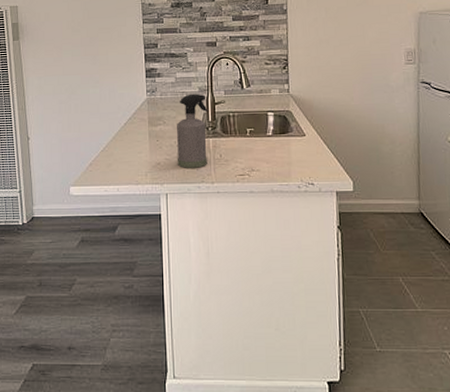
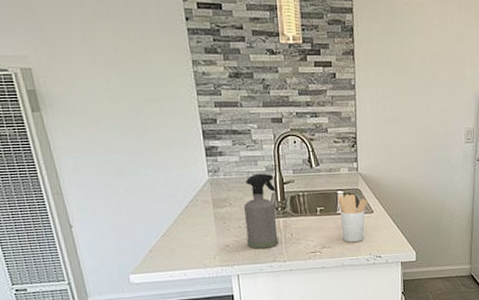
utensil holder: none [268,115,300,166] -> present [337,193,368,242]

